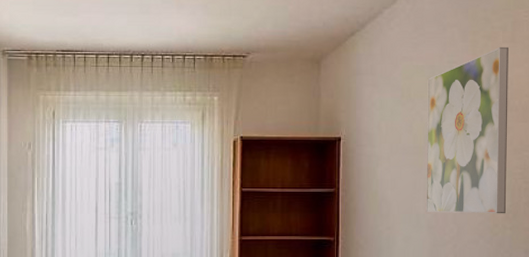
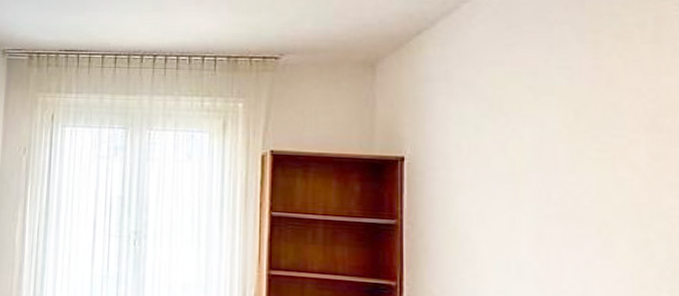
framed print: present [426,46,508,214] -> none [527,48,660,271]

